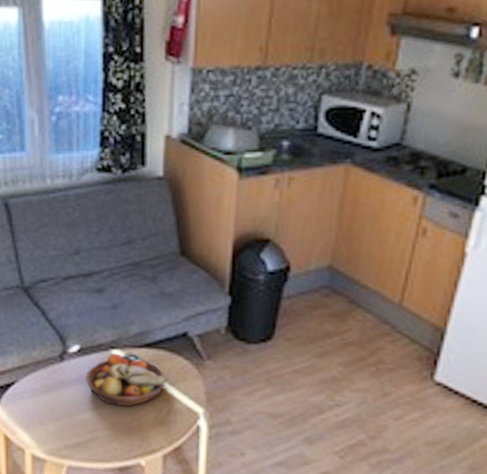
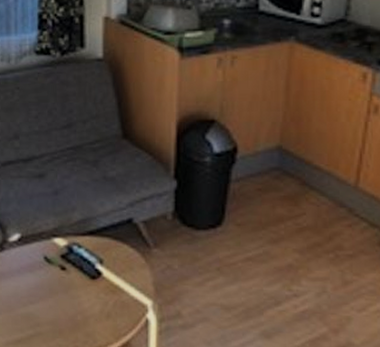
fruit bowl: present [86,353,168,406] -> none [27,242,113,299]

